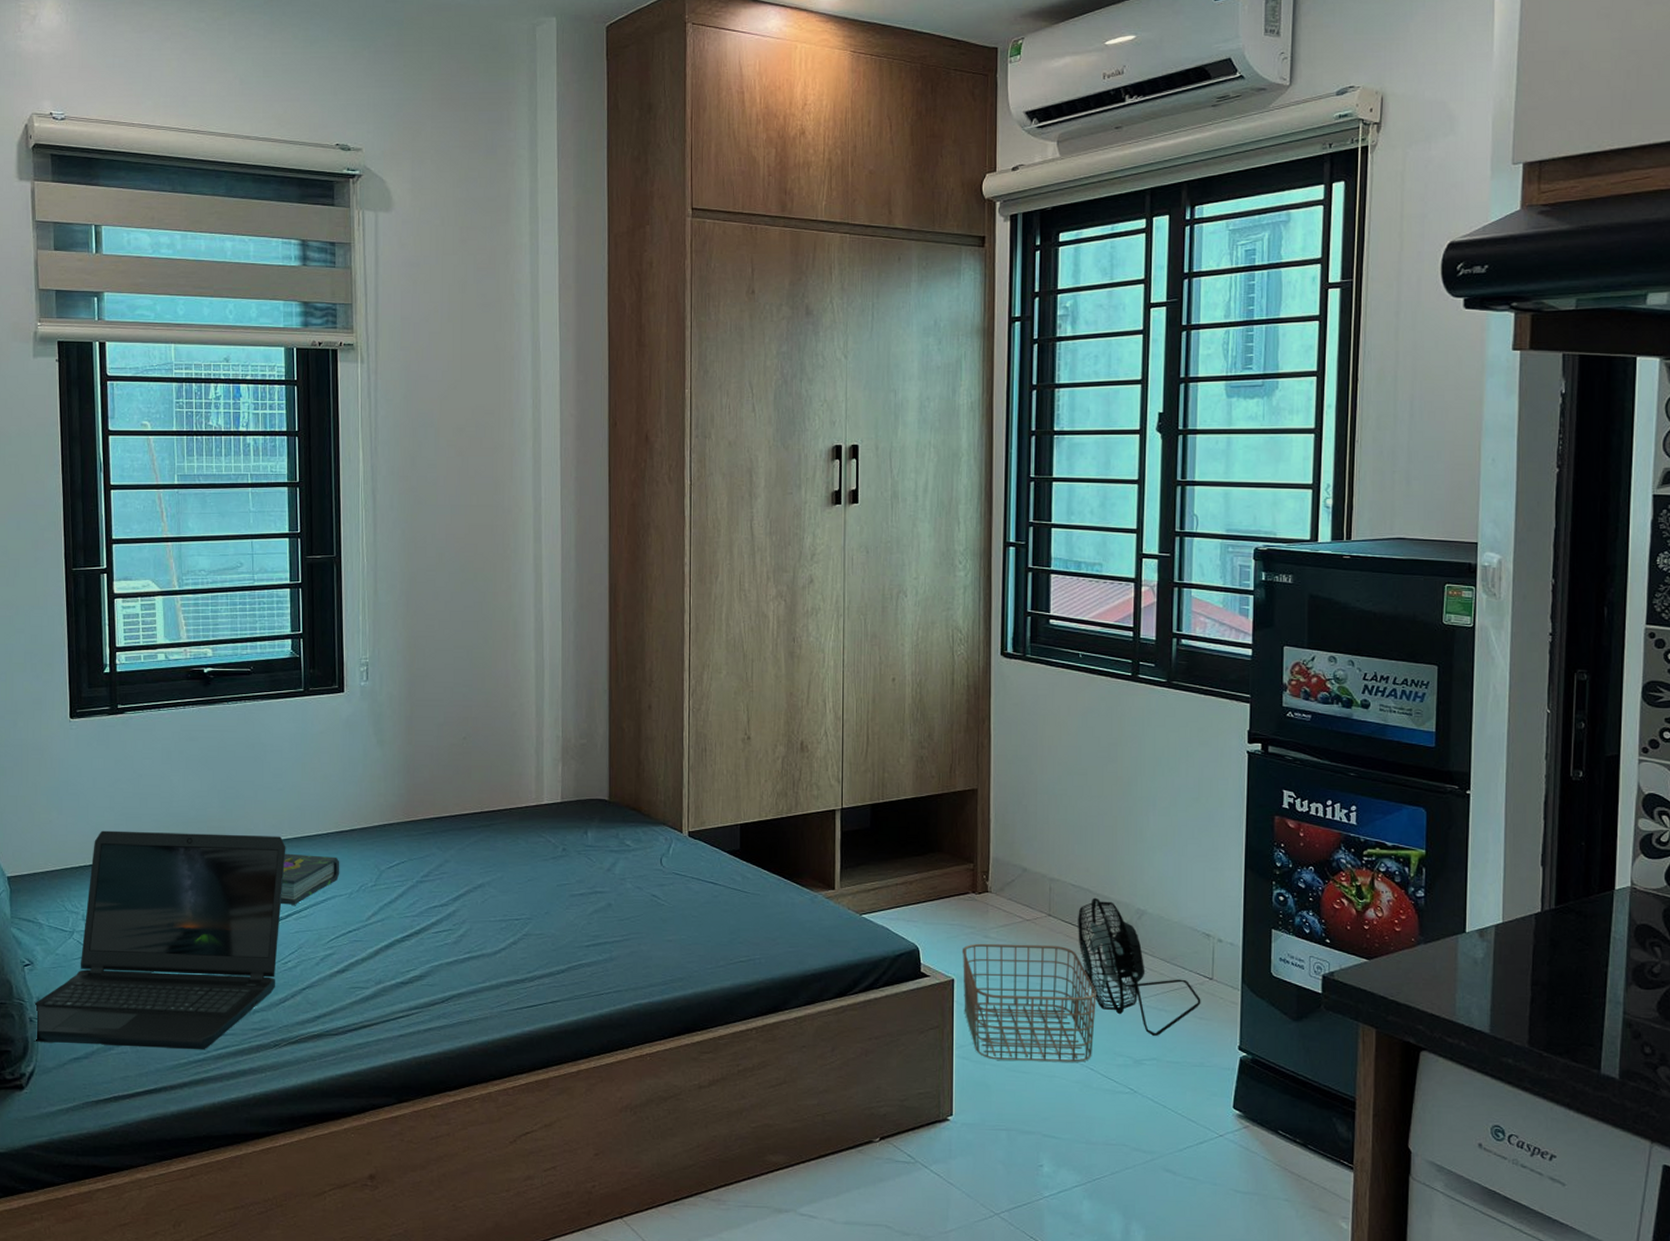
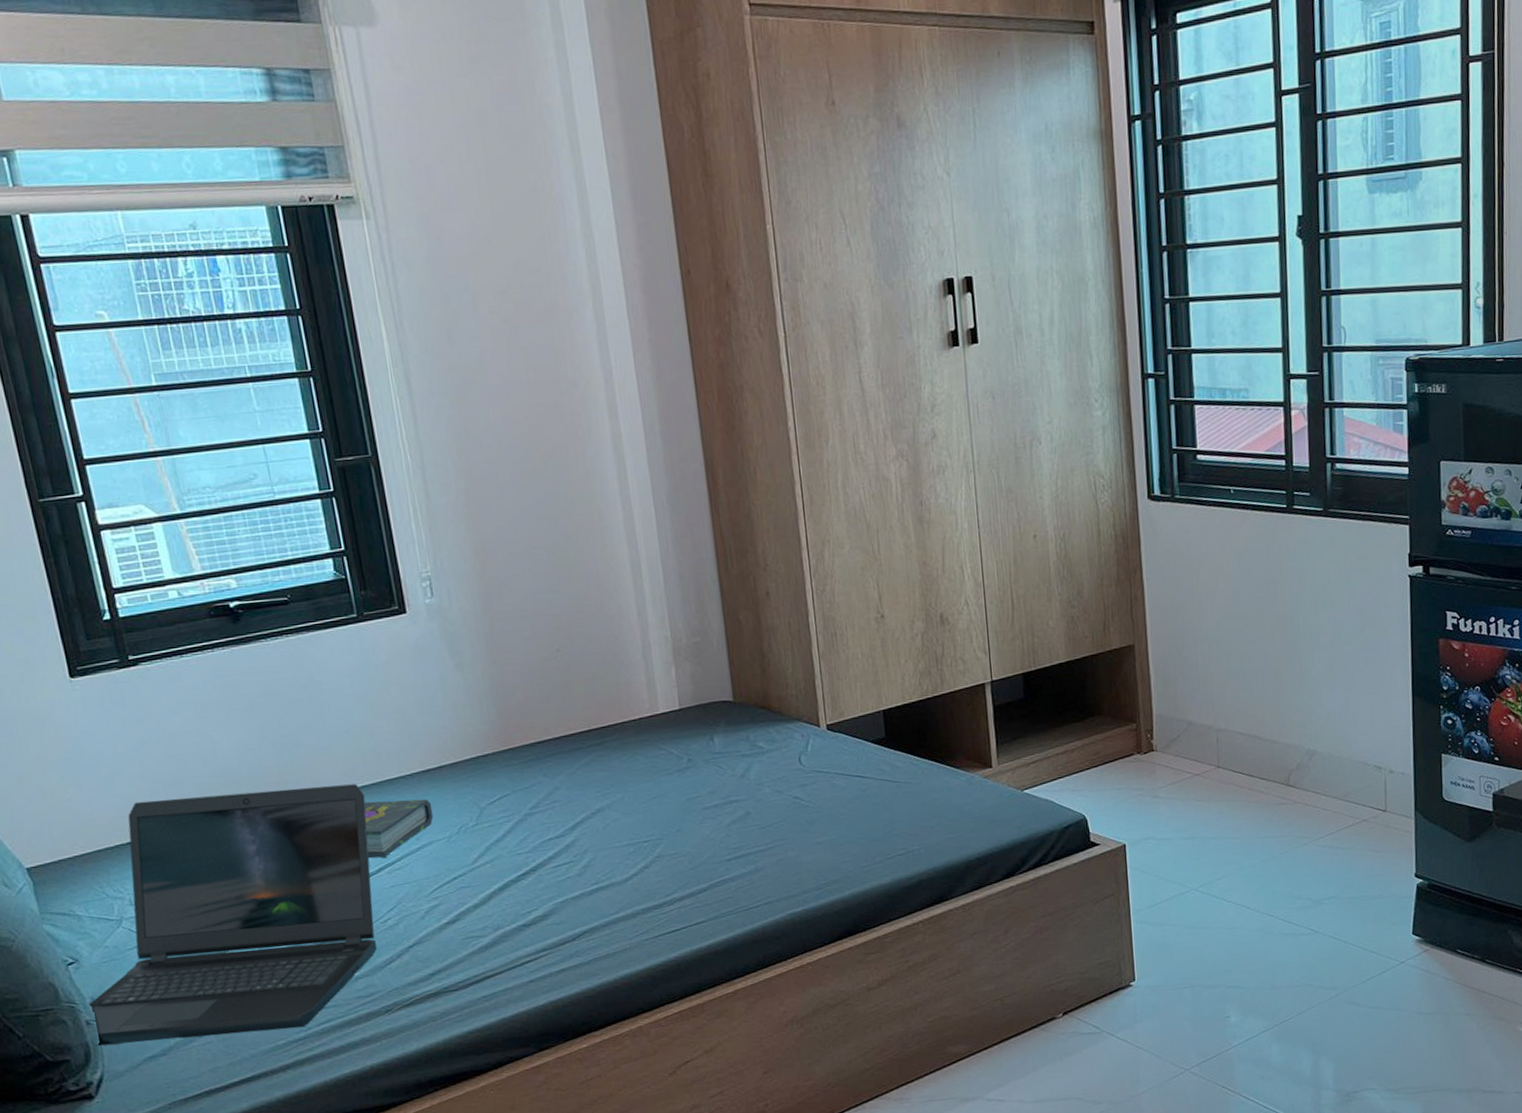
basket: present [962,943,1098,1062] -> none [1131,796,1273,920]
desk fan: present [1078,897,1201,1037] -> none [1247,743,1376,876]

